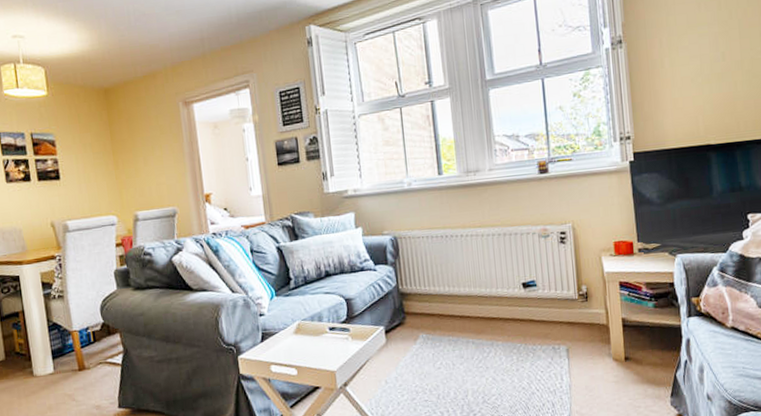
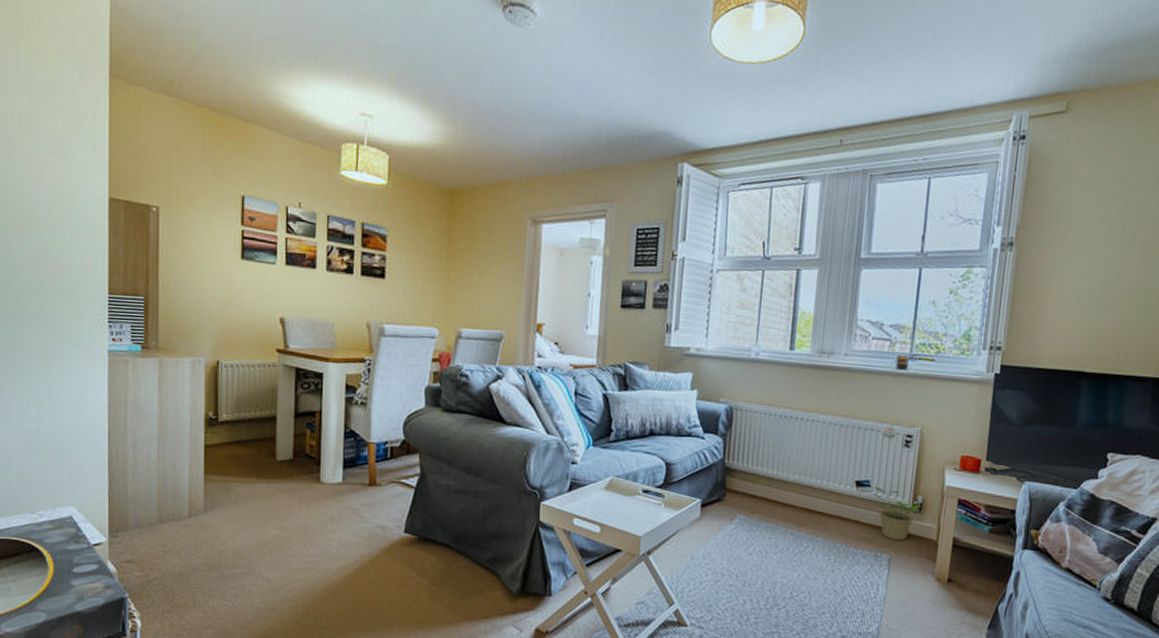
potted plant: none [538,285,586,331] -> present [871,487,921,540]

